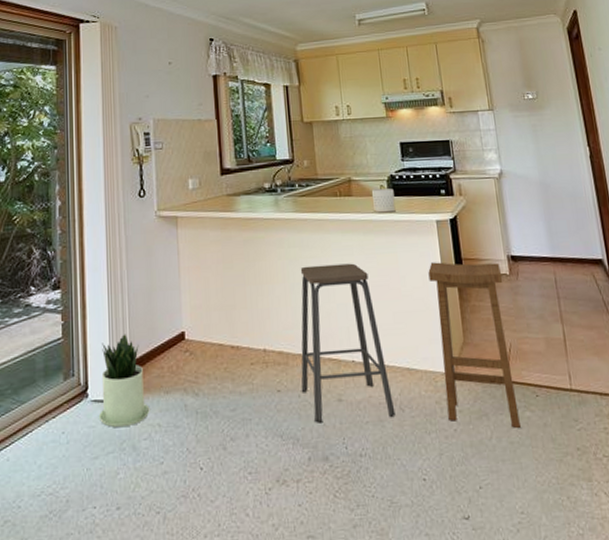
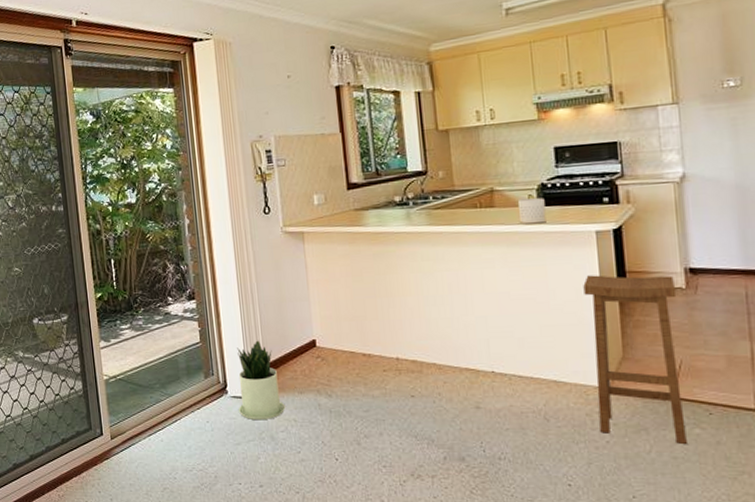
bar stool: present [300,263,396,423] -> none [435,276,539,427]

